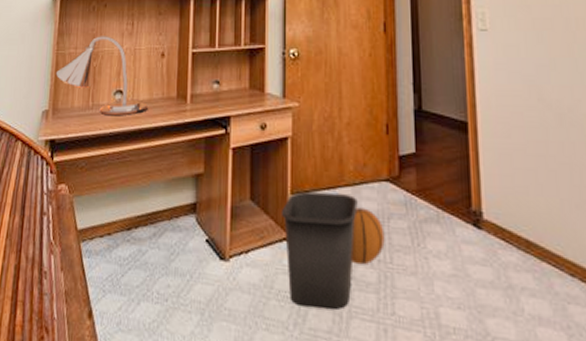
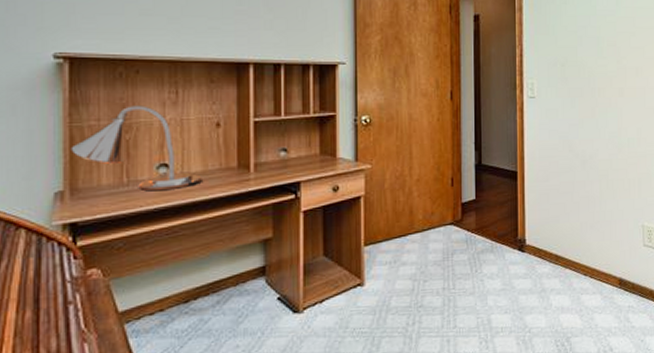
waste bin: present [282,192,358,309] -> none [356,239,426,338]
basketball: present [350,207,385,265] -> none [419,248,449,295]

